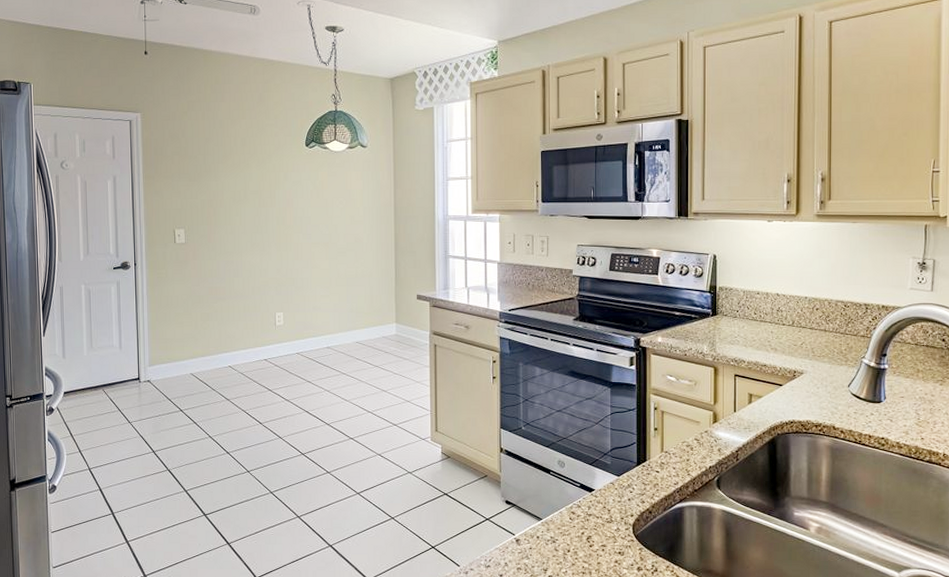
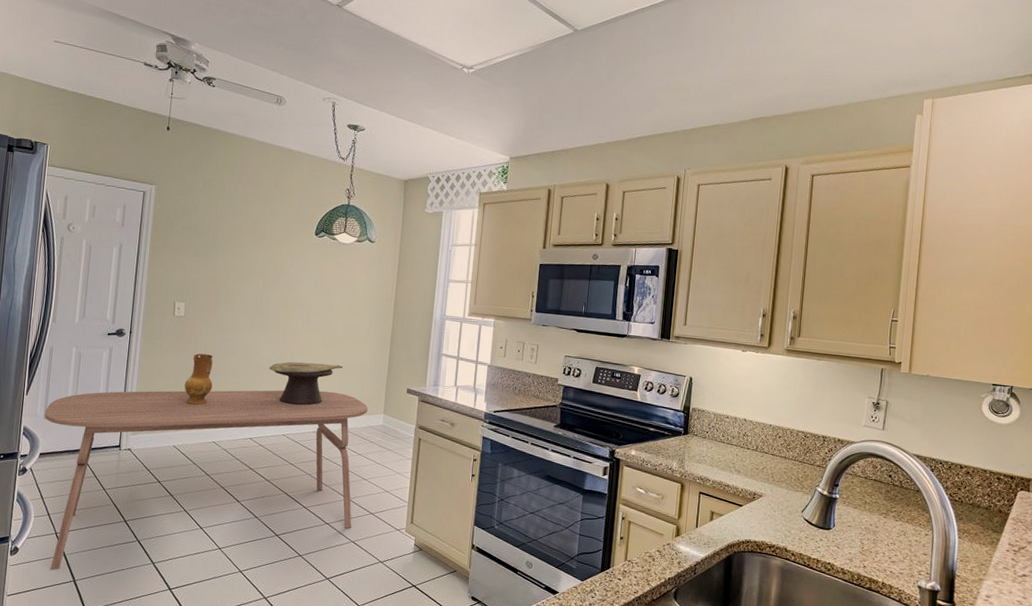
dining table: none [63,305,379,505] -> present [44,390,368,571]
ceramic jug: none [194,279,222,331] -> present [184,353,214,405]
decorative bowl: none [275,277,350,322] -> present [269,362,344,406]

